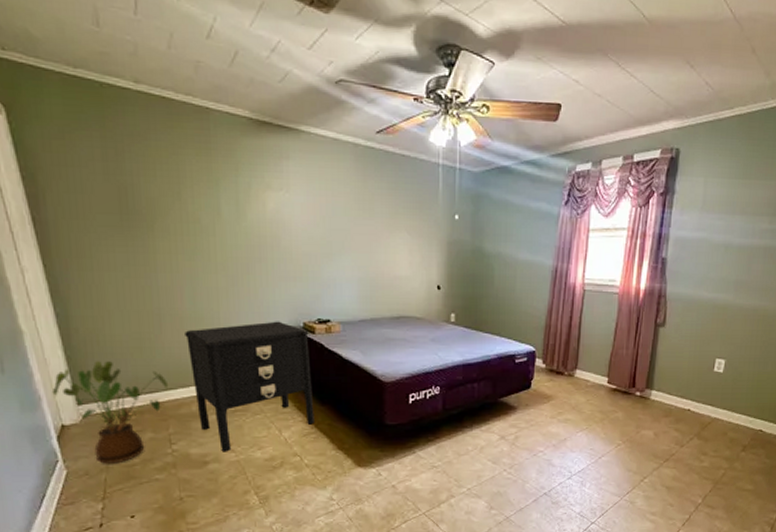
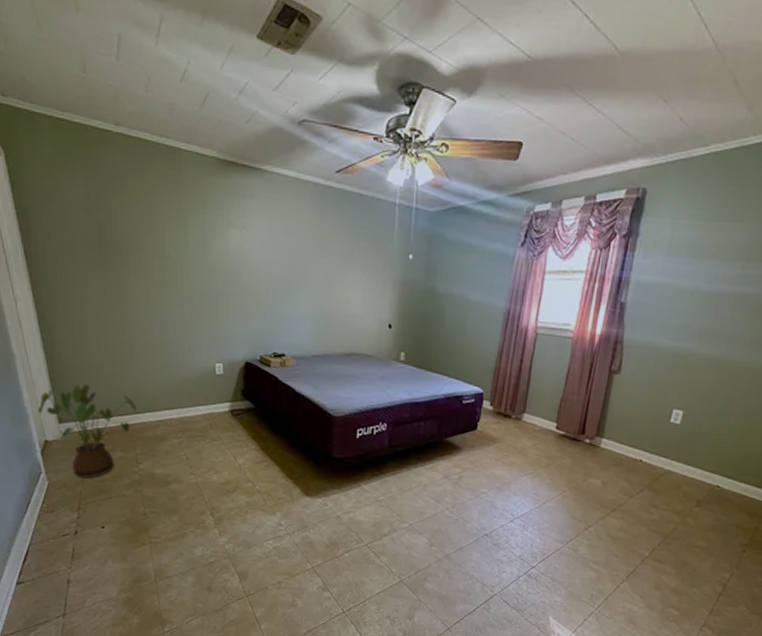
nightstand: present [185,321,314,452] -> none [153,353,267,474]

